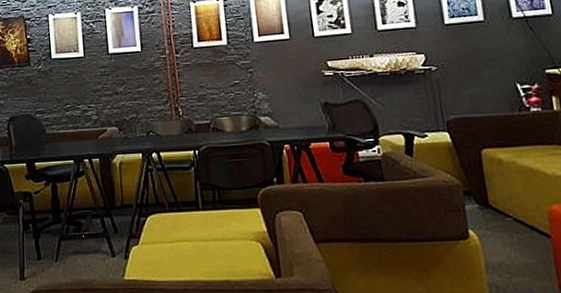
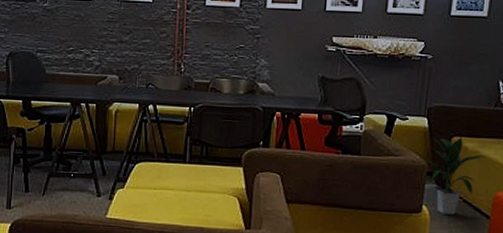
indoor plant: none [456,147,526,238] -> present [424,136,486,215]

